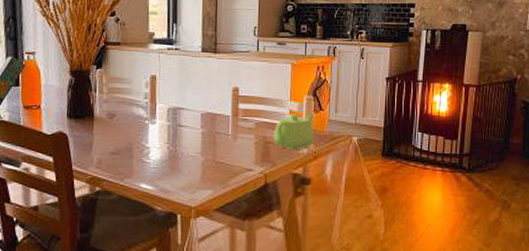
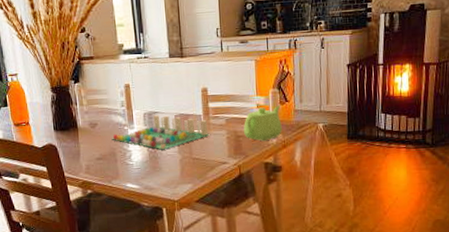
board game: none [129,111,237,150] -> present [111,115,210,150]

